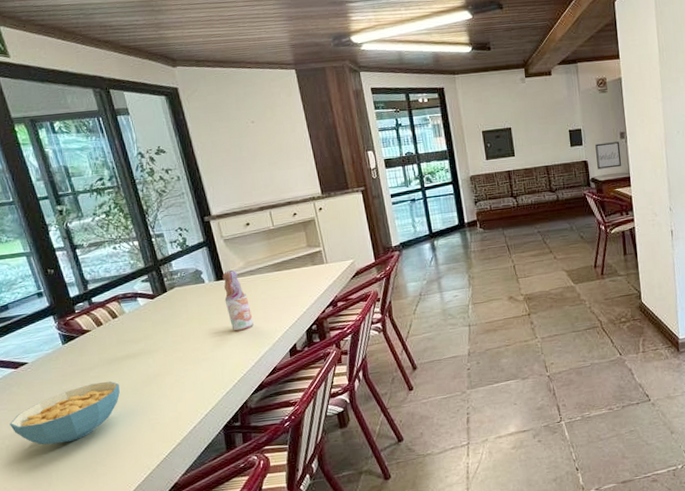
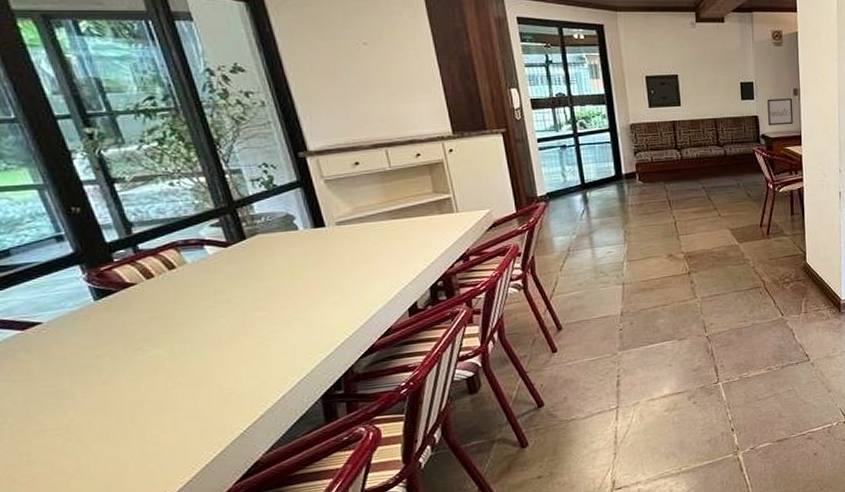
cereal bowl: present [10,381,120,445] -> none [15,344,179,423]
bottle: present [222,270,253,331] -> none [322,216,363,287]

